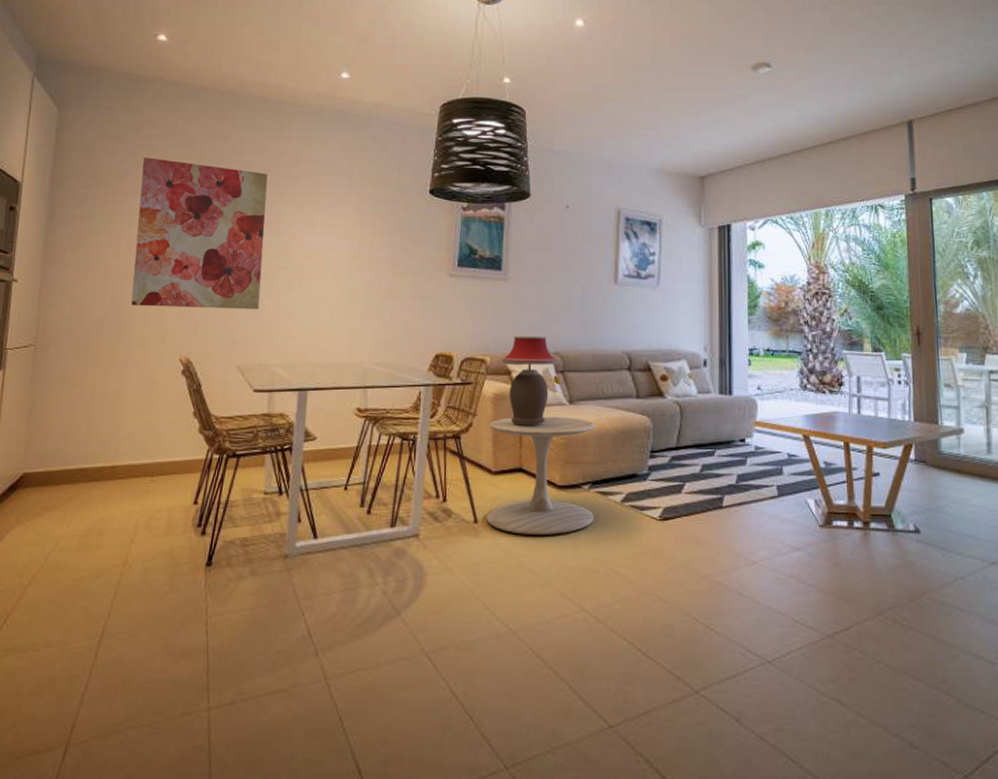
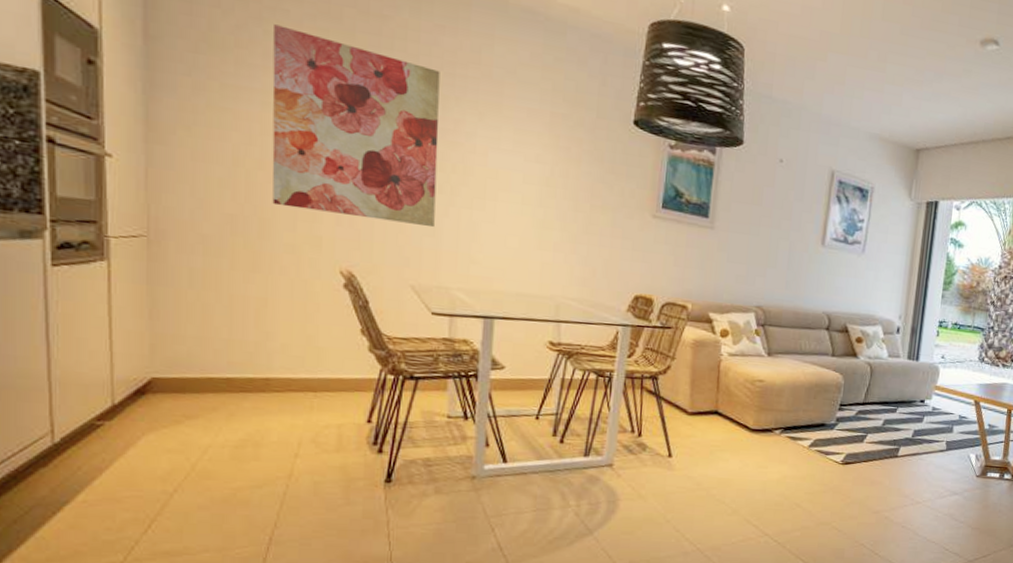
side table: present [486,416,595,535] -> none [680,363,791,472]
table lamp: present [502,335,557,426] -> none [703,285,759,374]

